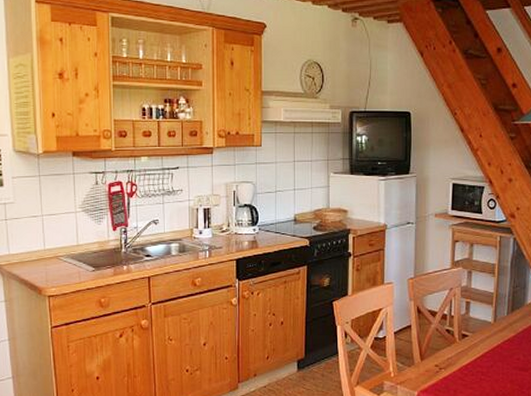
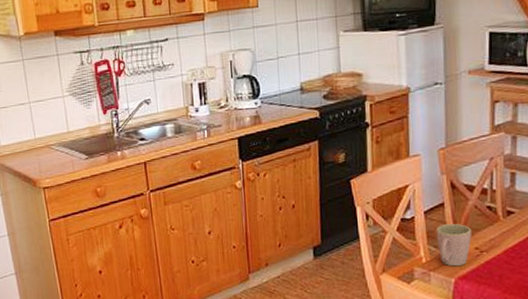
mug: none [403,343,432,381] -> present [436,223,471,267]

